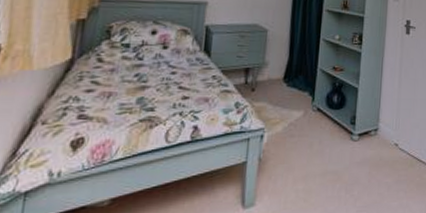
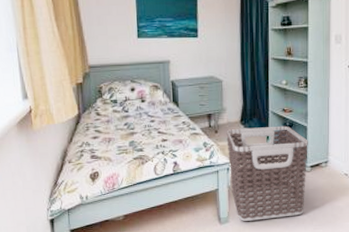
clothes hamper: none [262,86,358,204] -> present [226,125,308,221]

